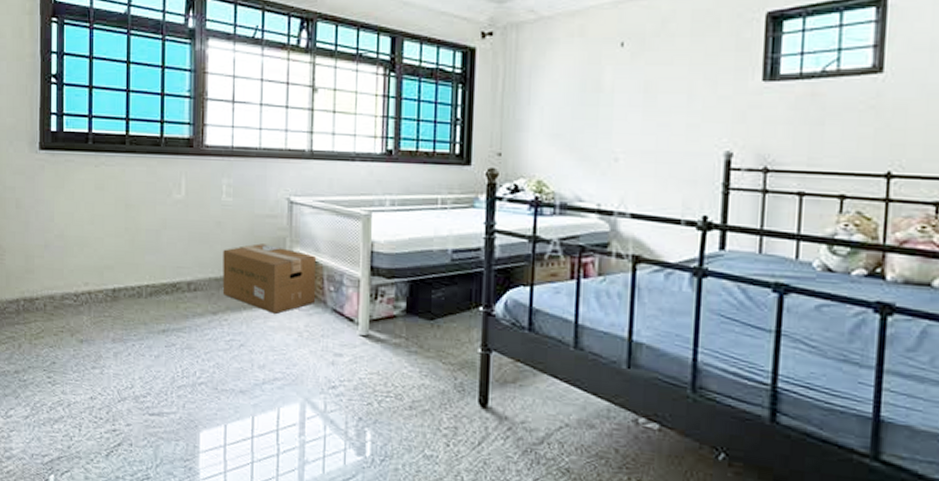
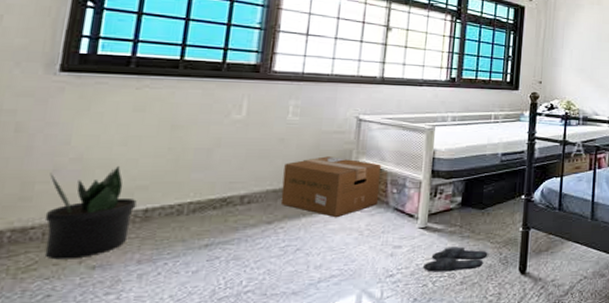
planter: none [43,244,106,331] -> present [44,165,137,260]
slippers: none [367,362,440,392] -> present [423,246,488,272]

